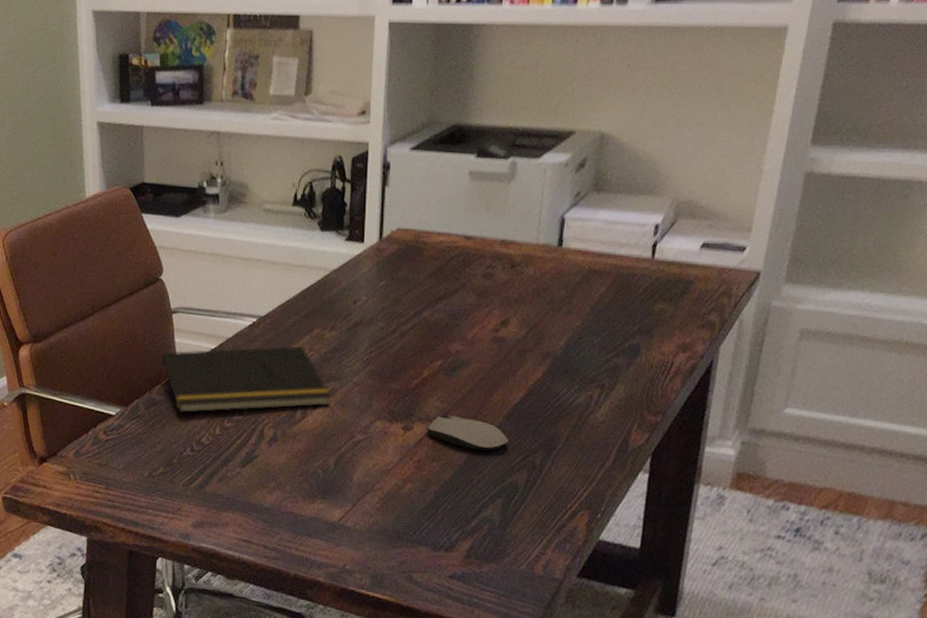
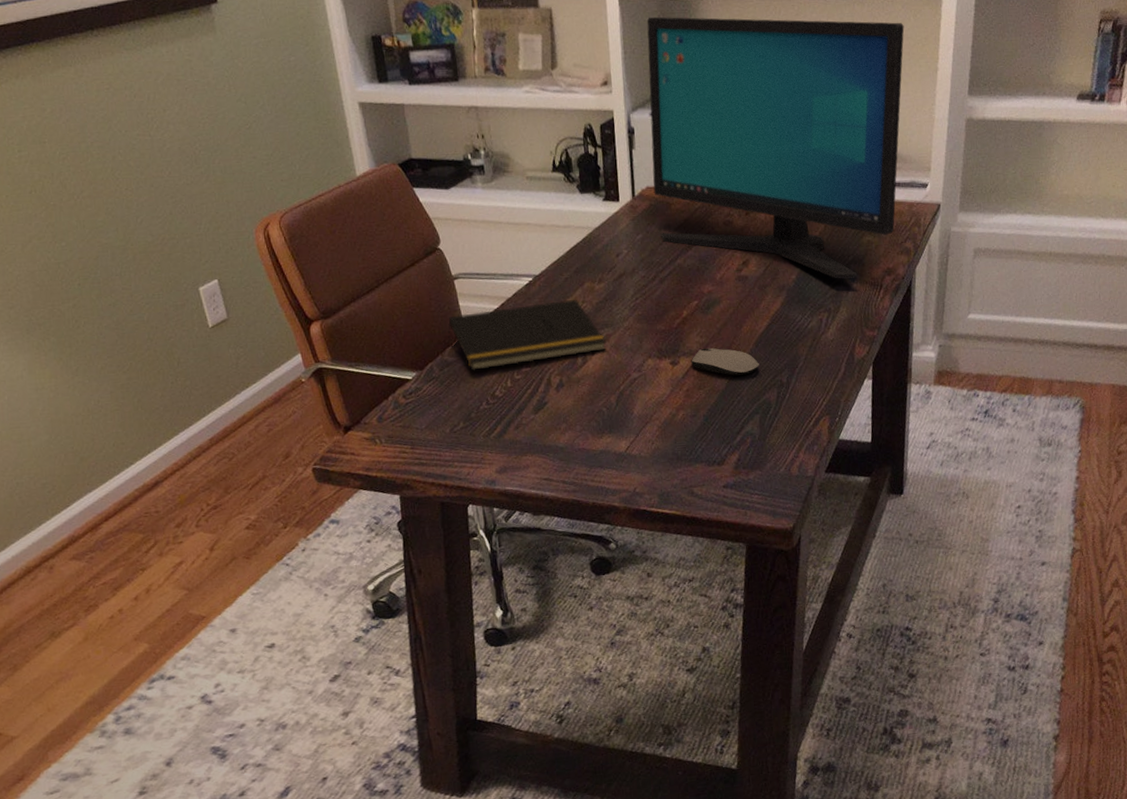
computer monitor: none [404,42,734,352] -> present [646,16,905,279]

